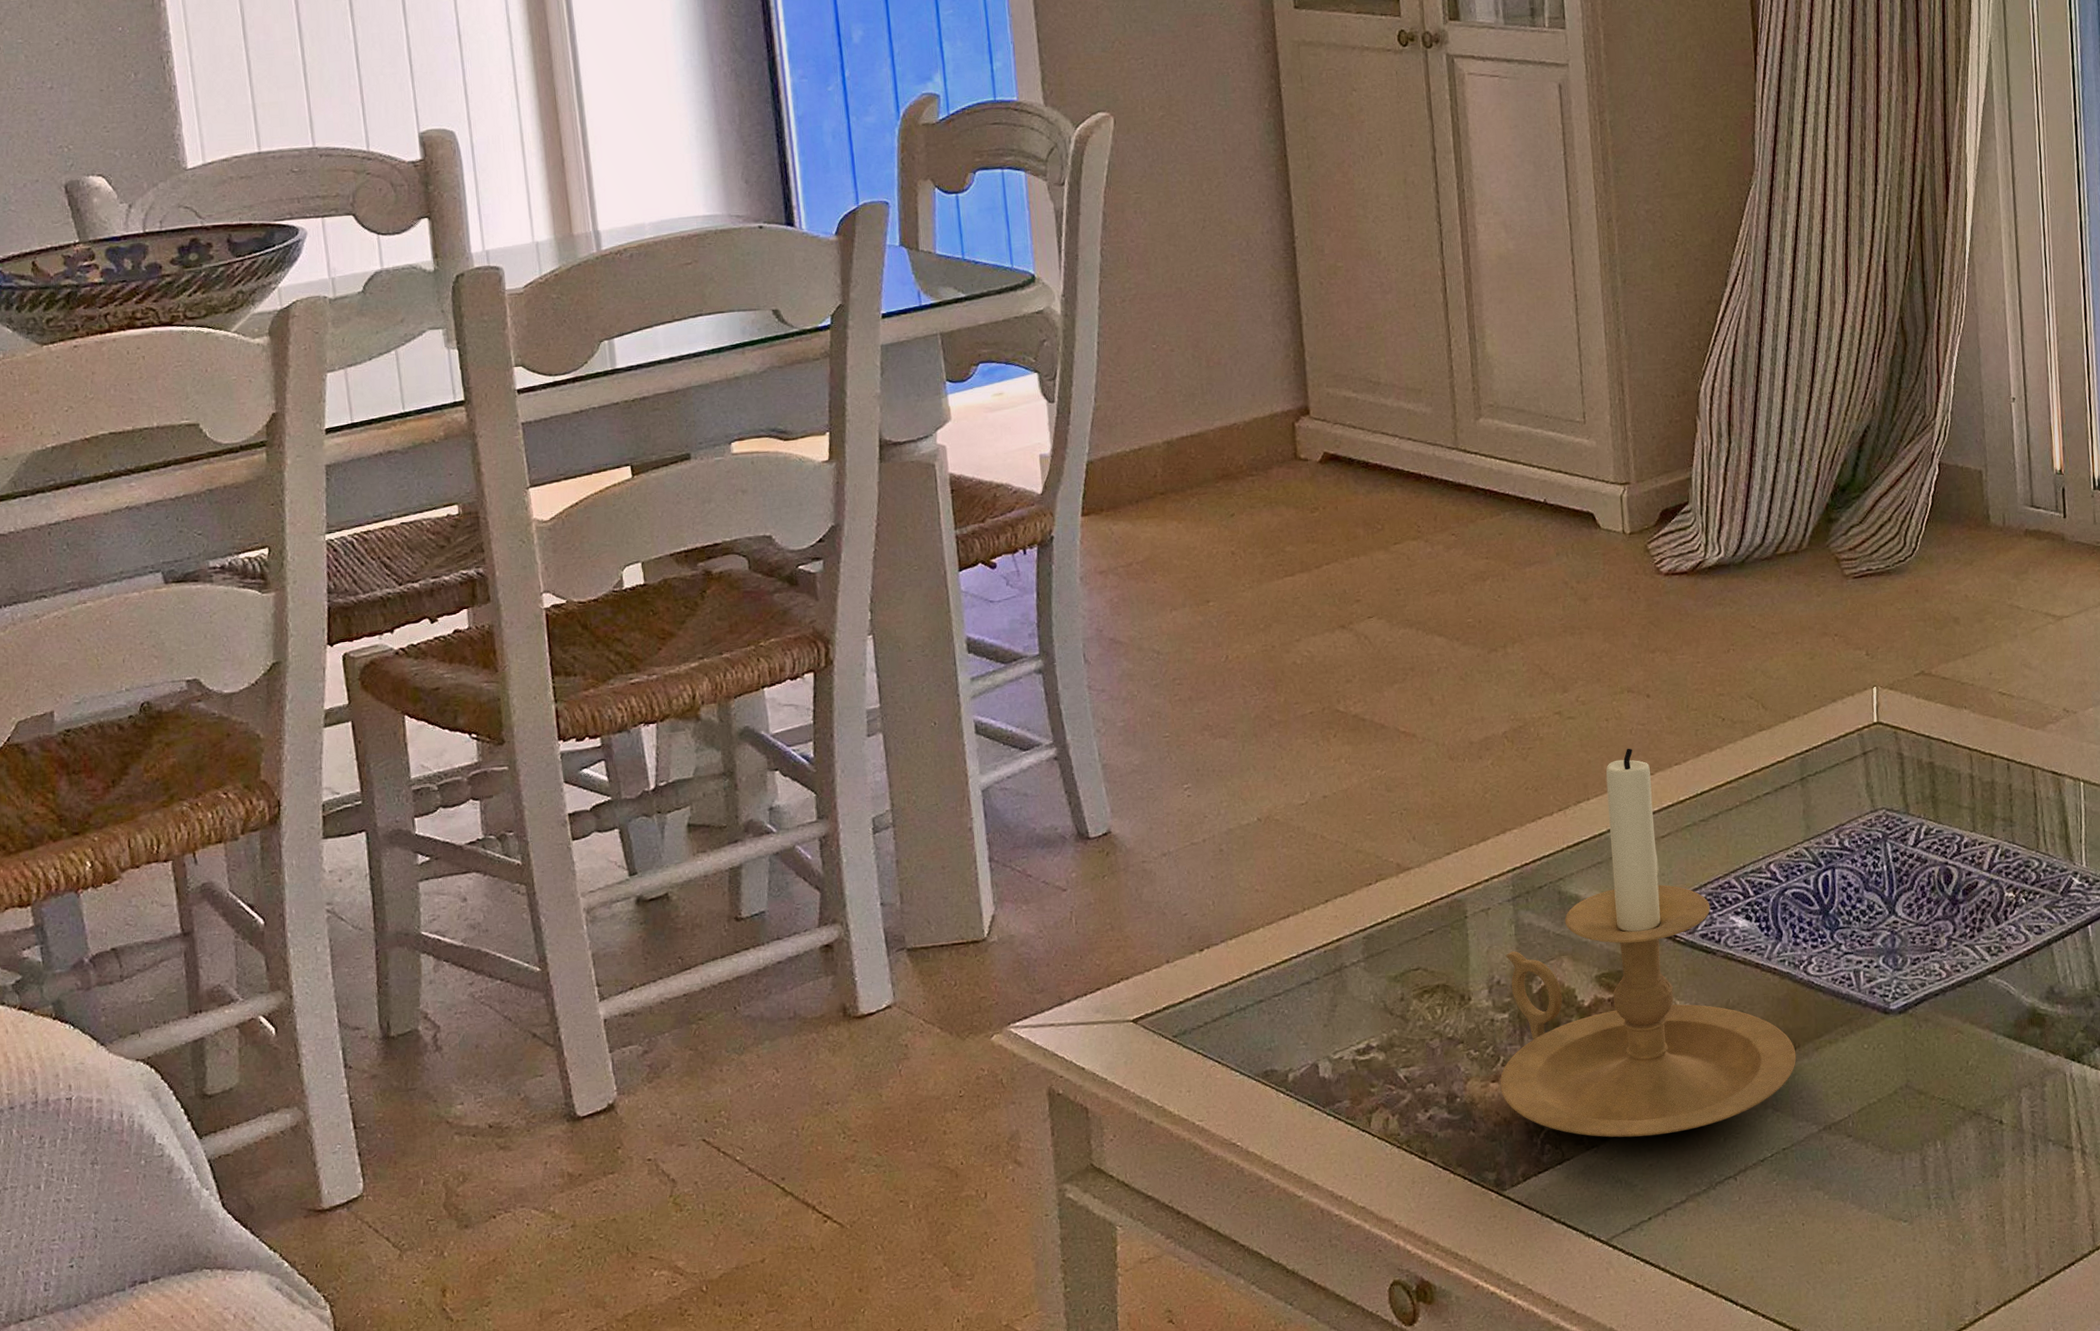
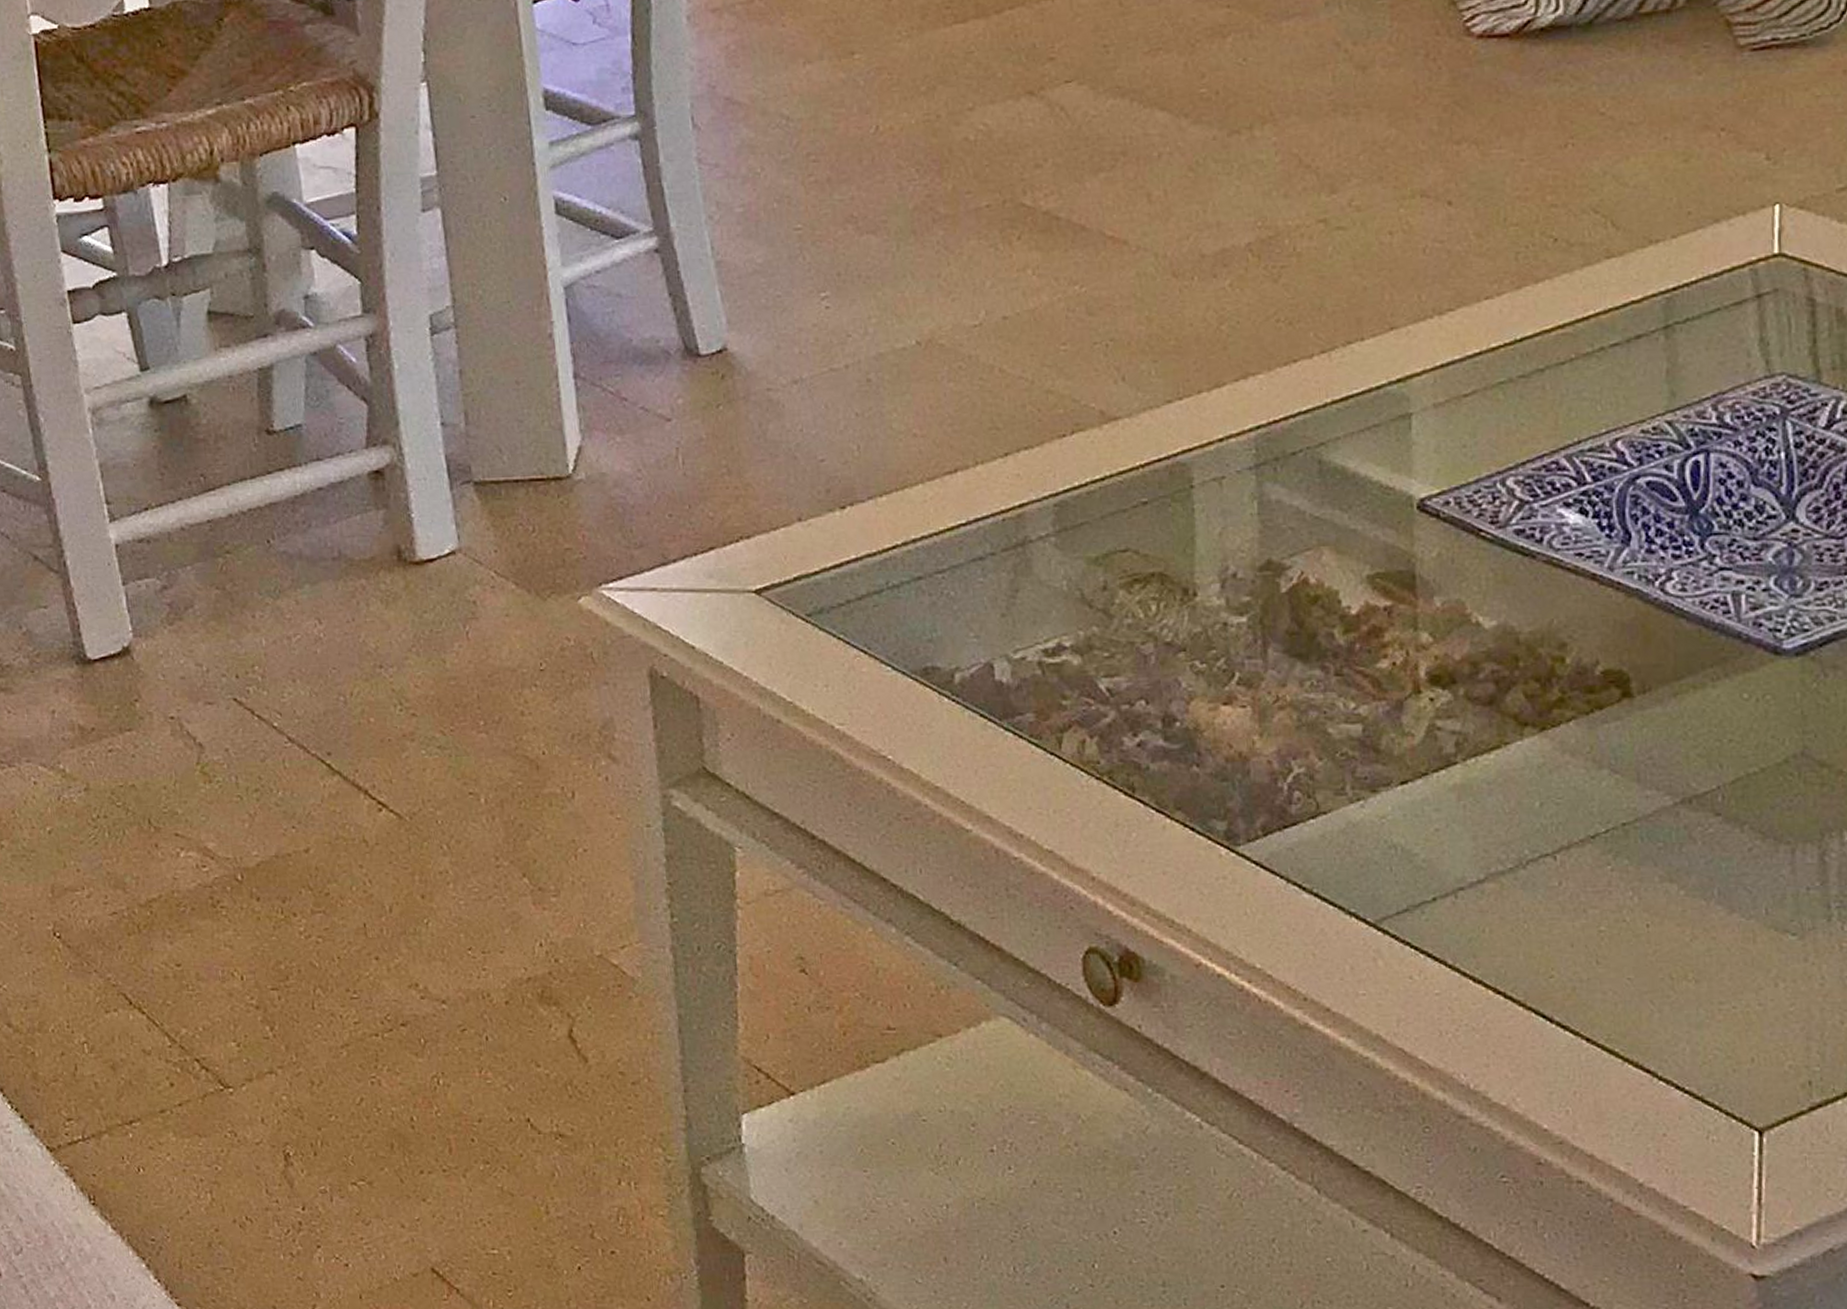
candle holder: present [1500,748,1797,1138] -> none [1234,273,1646,792]

